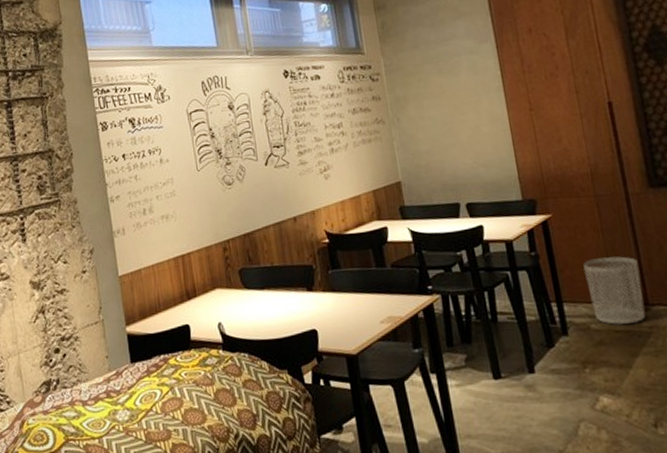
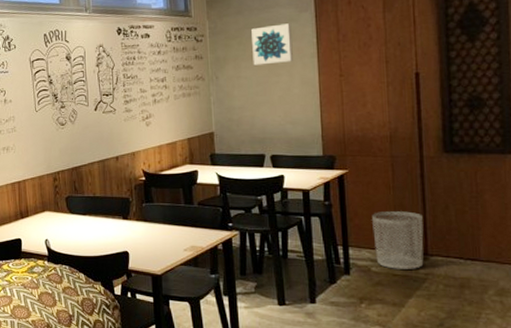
wall art: none [430,56,478,104] -> present [251,23,293,66]

